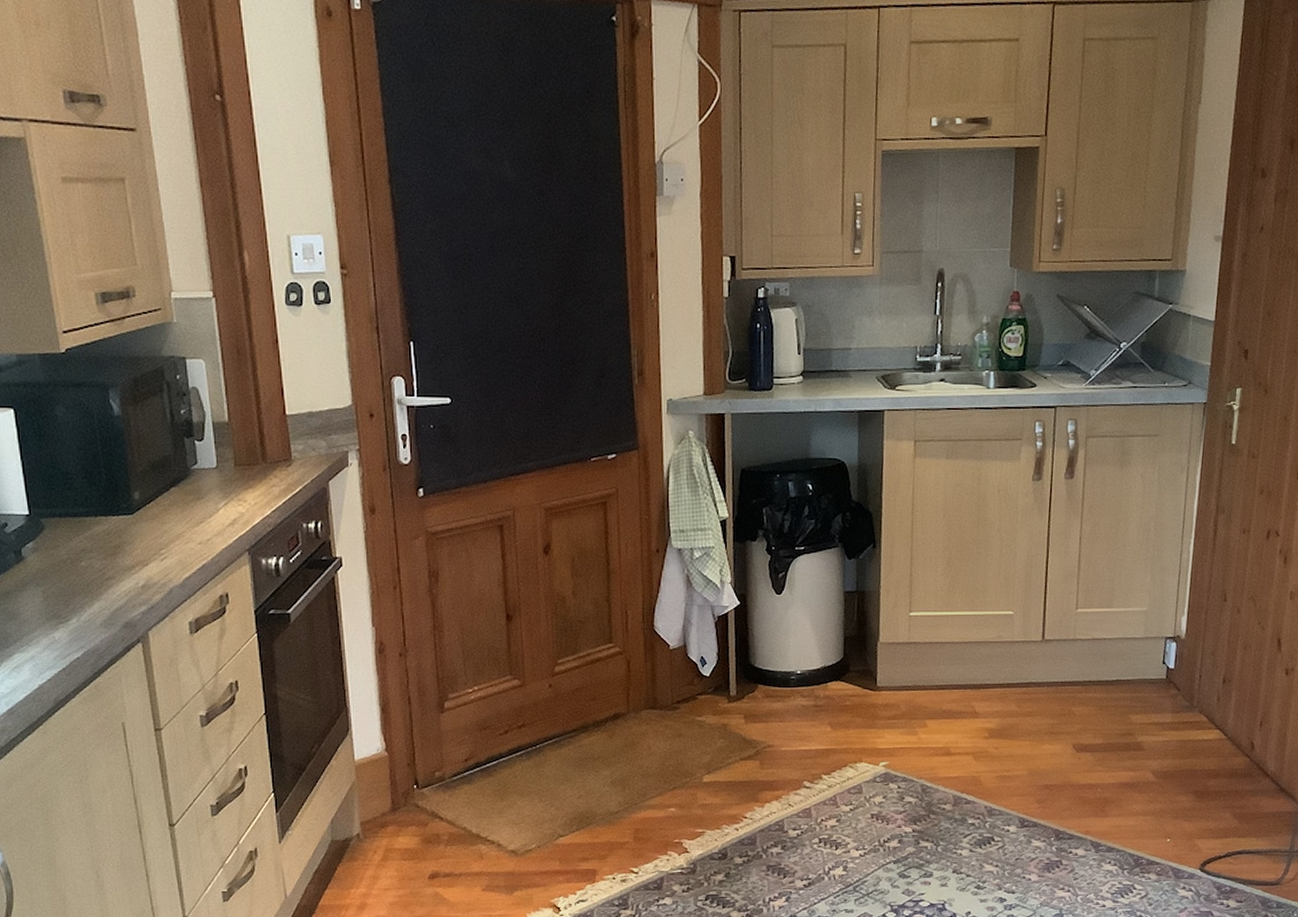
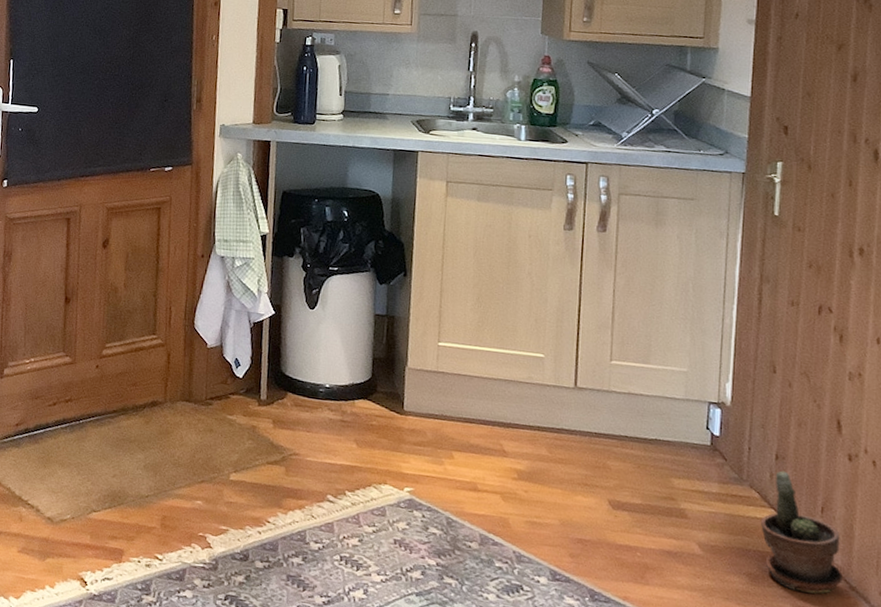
potted plant: none [1208,693,1275,800] -> present [761,470,843,594]

